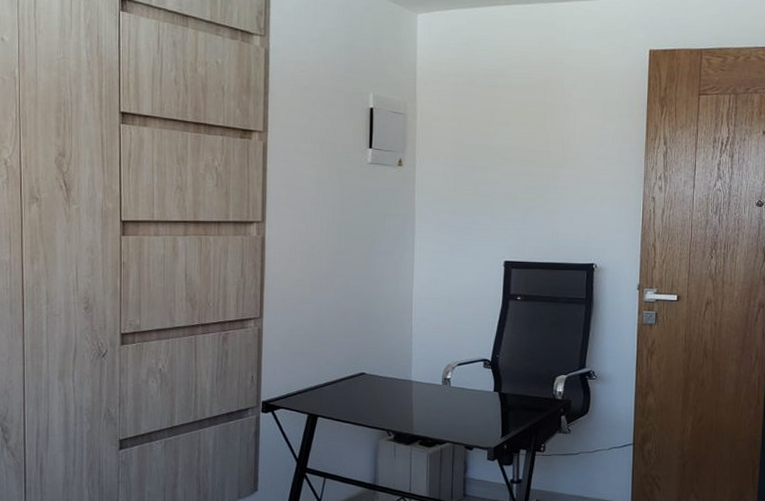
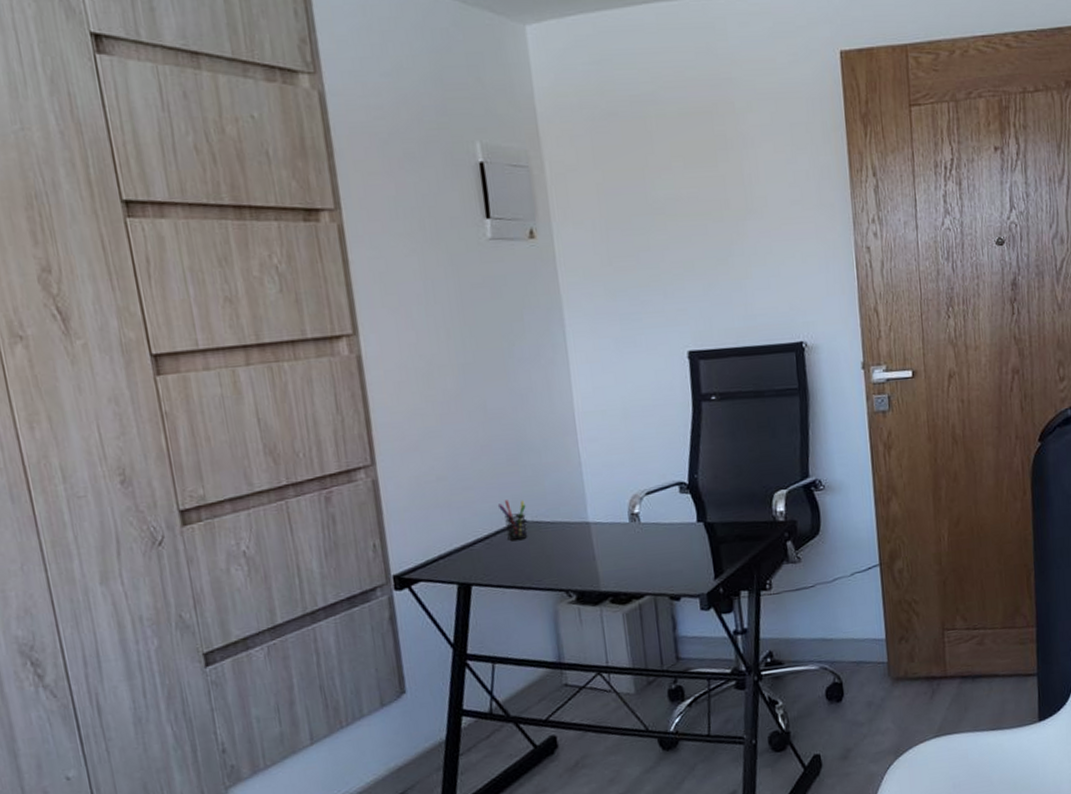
pen holder: none [346,356,367,387] -> present [497,500,528,541]

